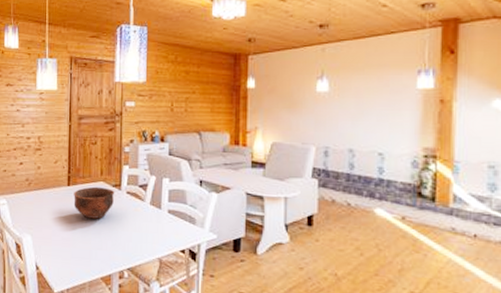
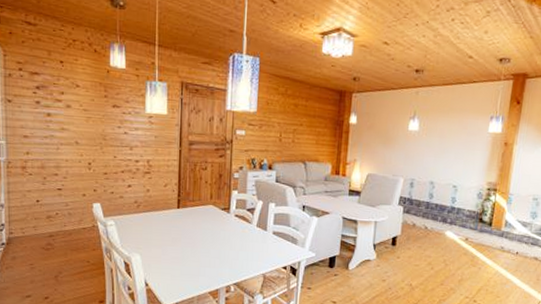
bowl: present [73,186,115,219] -> none [183,209,224,240]

